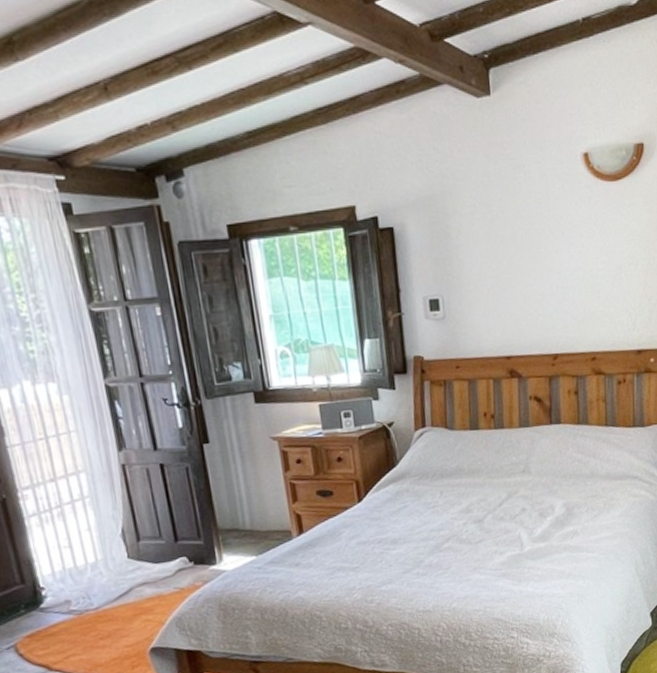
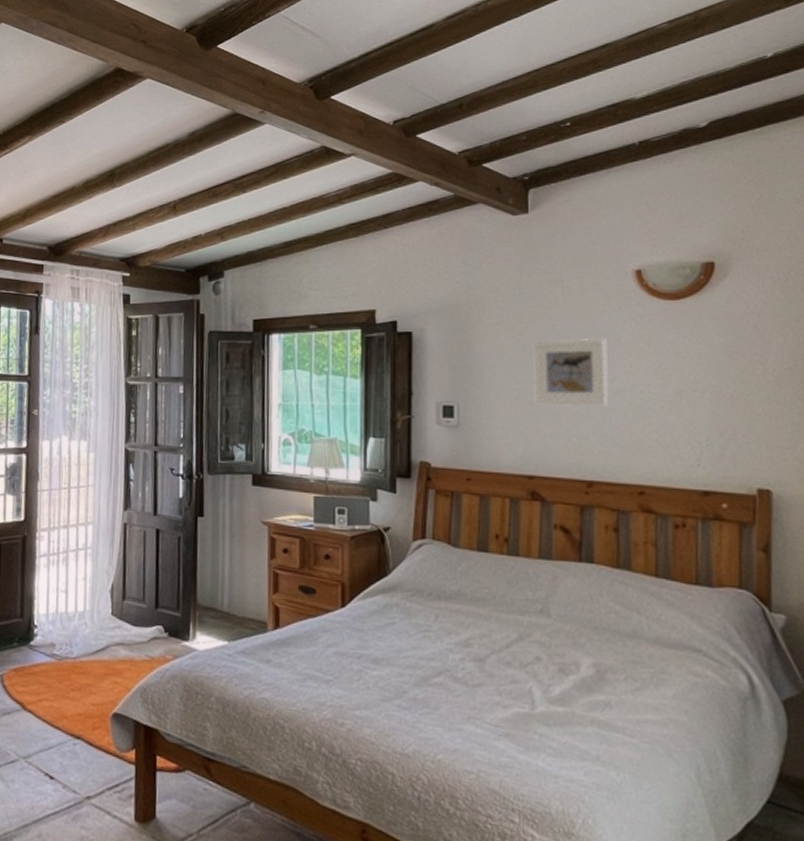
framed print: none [503,221,567,290] -> present [533,338,609,406]

